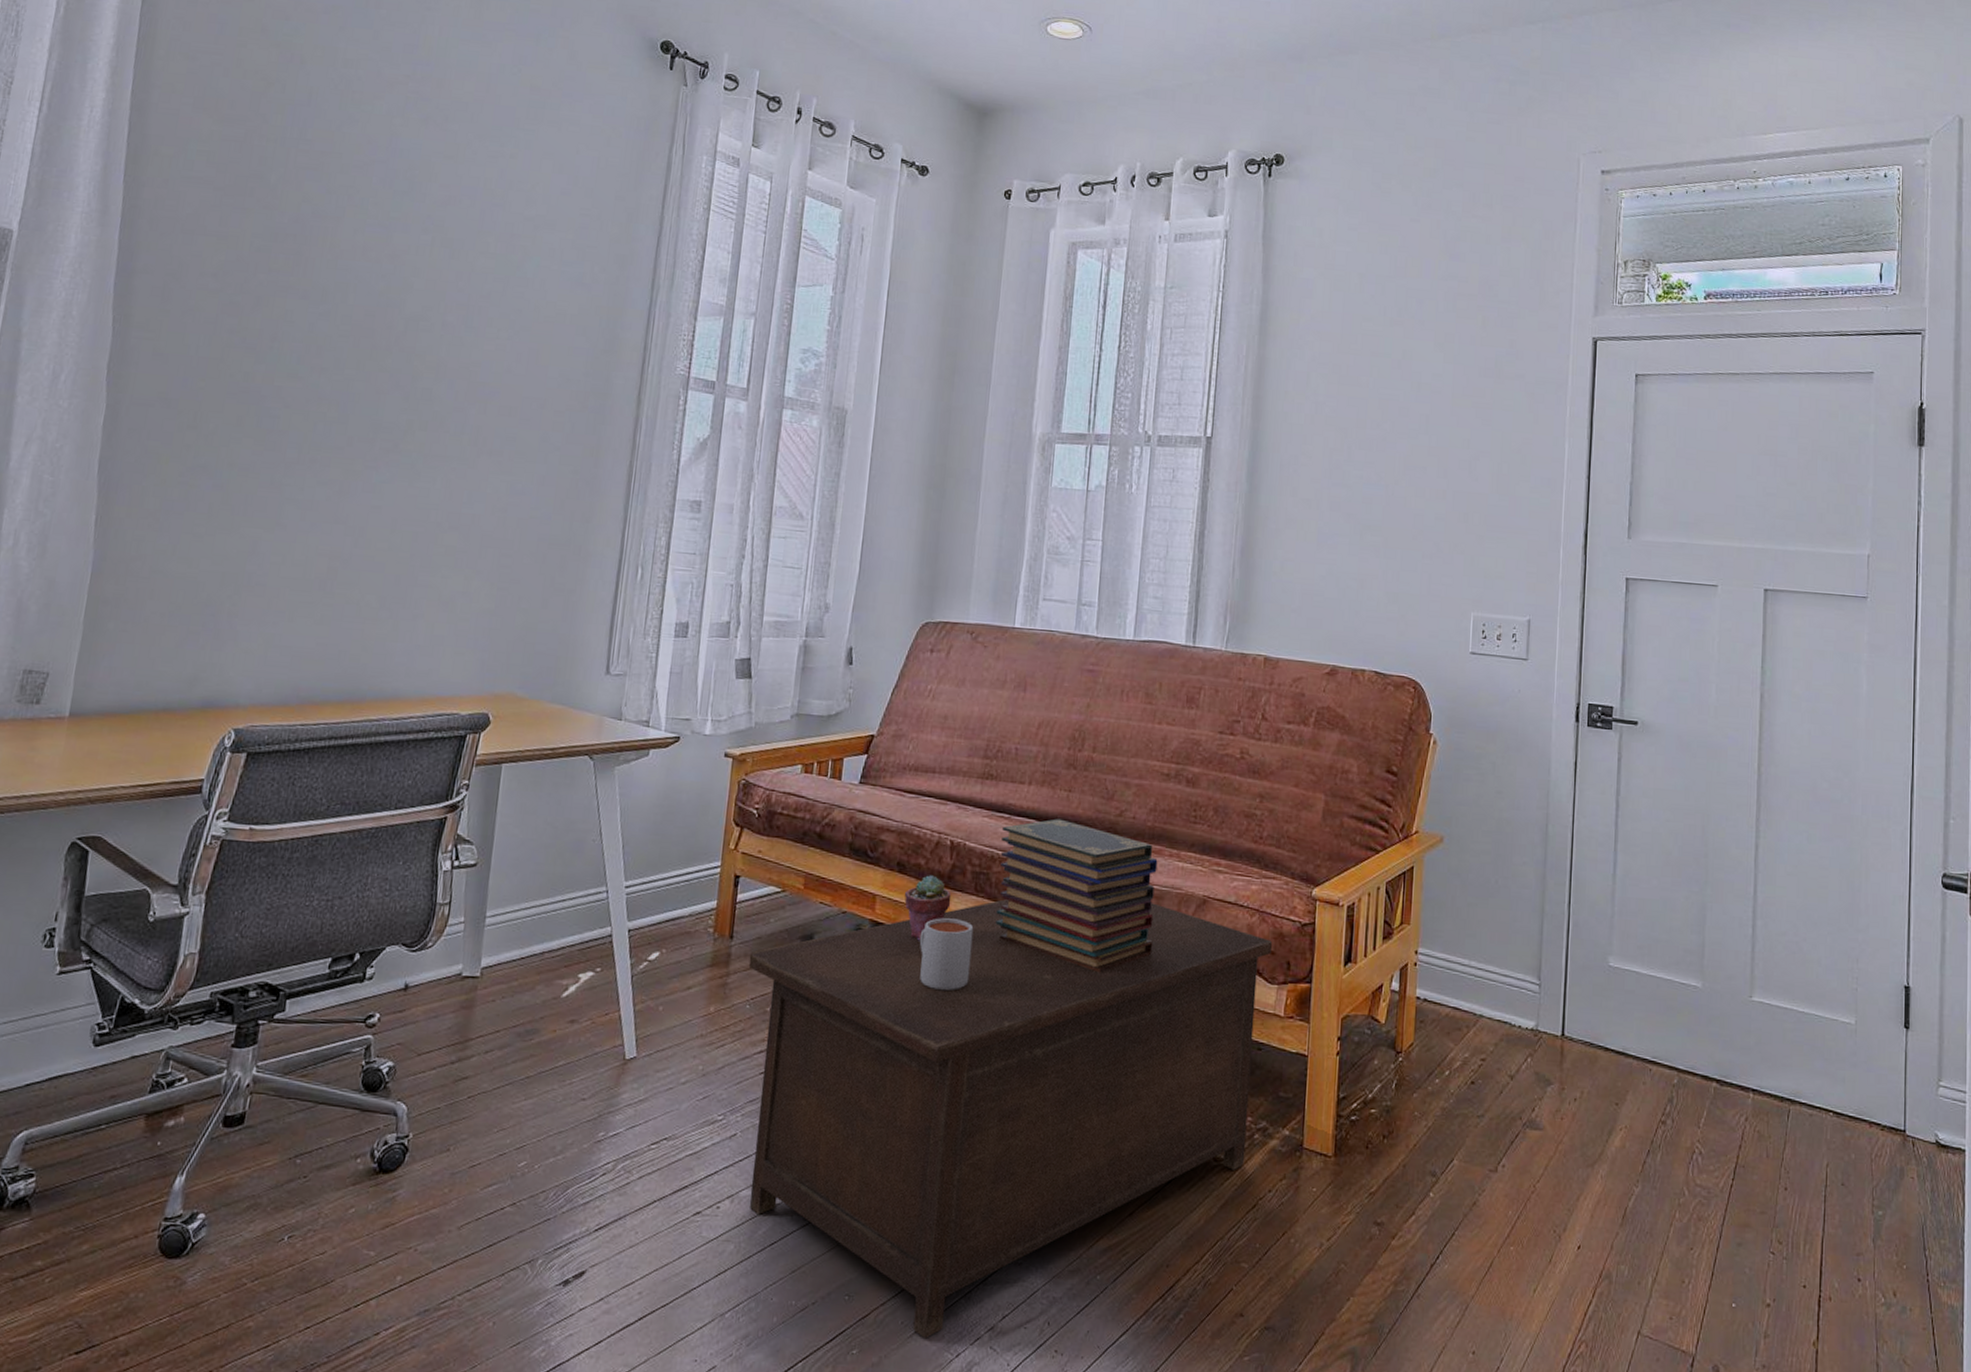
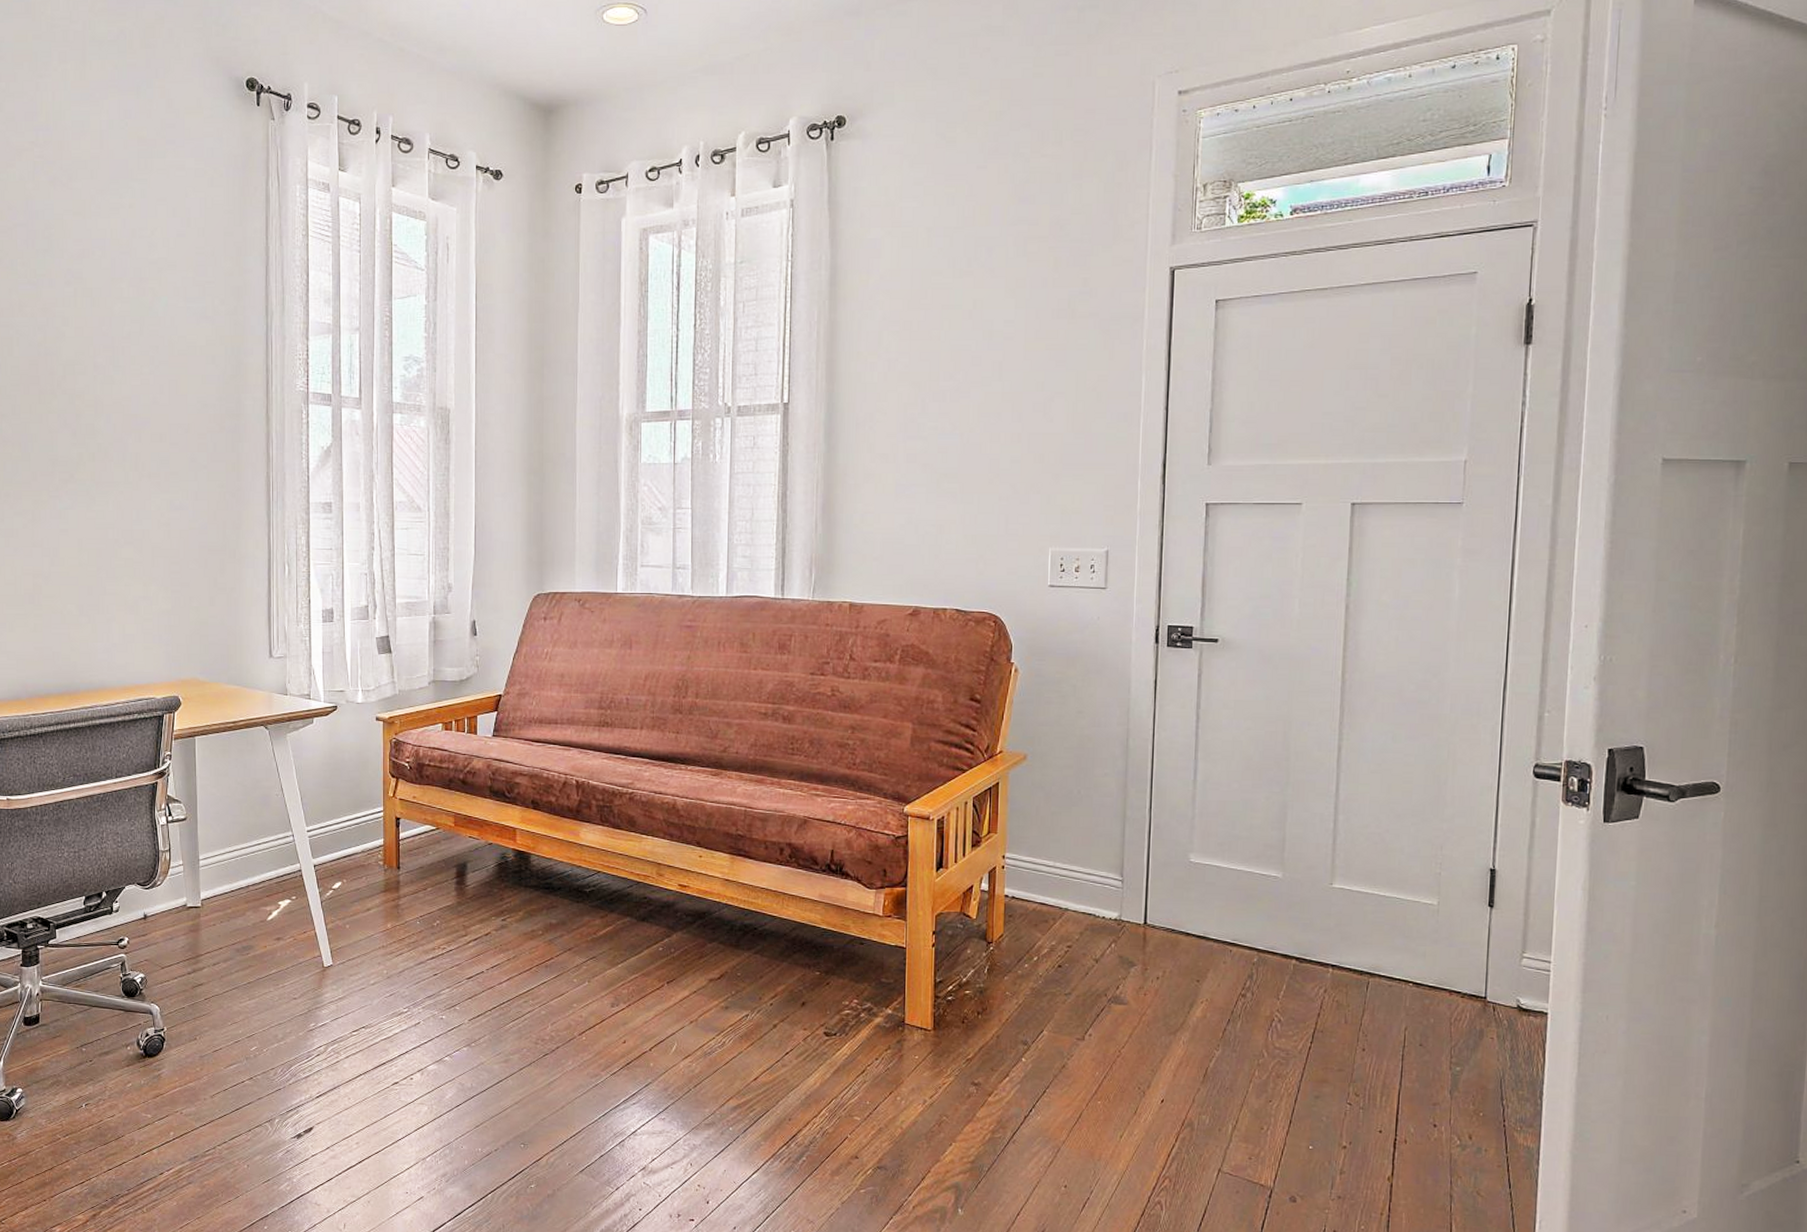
cabinet: present [748,899,1272,1338] -> none [415,825,869,1176]
potted succulent: present [904,875,952,941] -> none [541,810,581,865]
mug: present [919,918,974,991] -> none [556,845,602,905]
book stack: present [995,818,1158,973] -> none [620,757,761,885]

